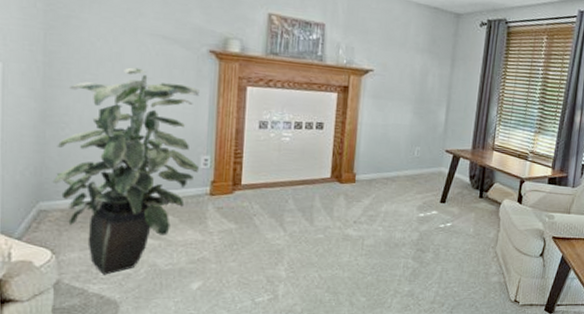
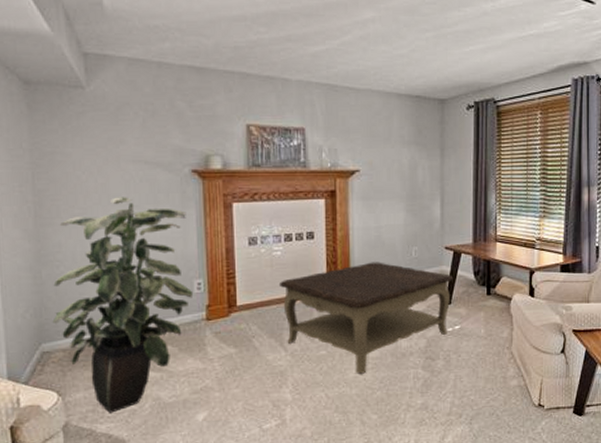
coffee table: none [284,156,451,259] -> present [278,262,454,374]

